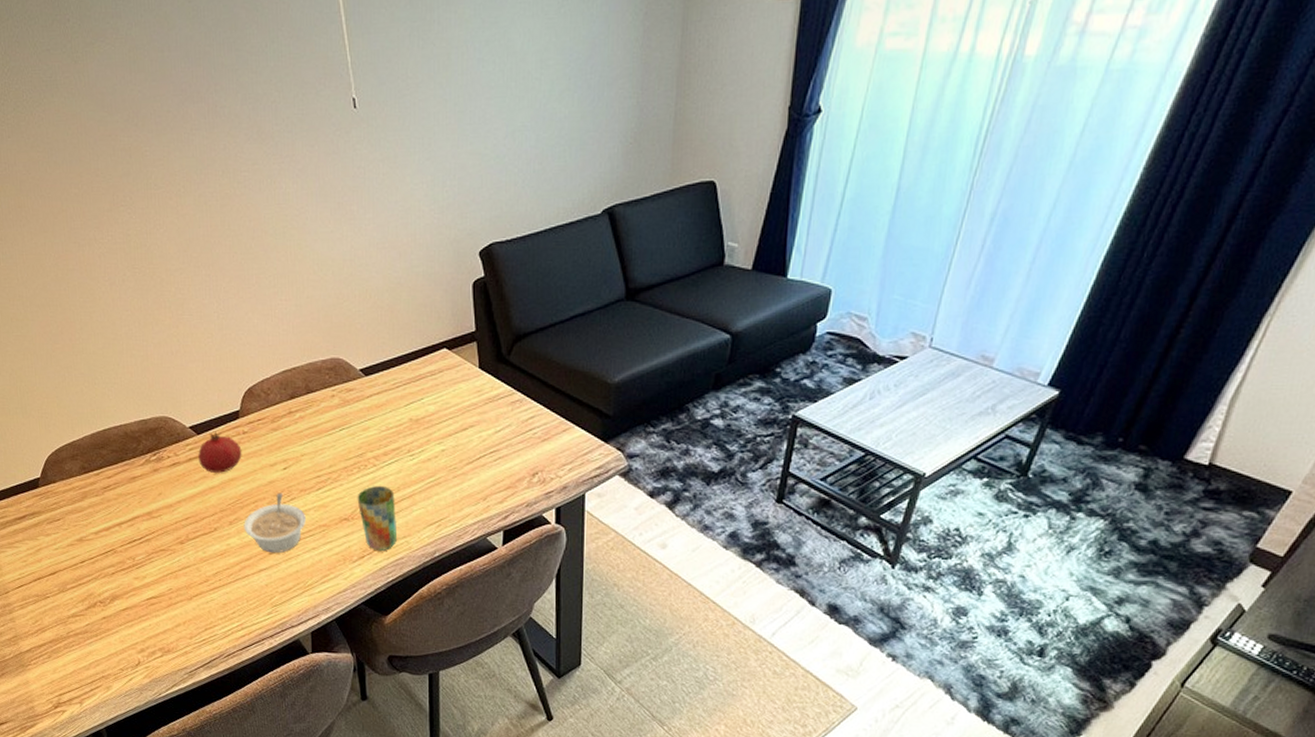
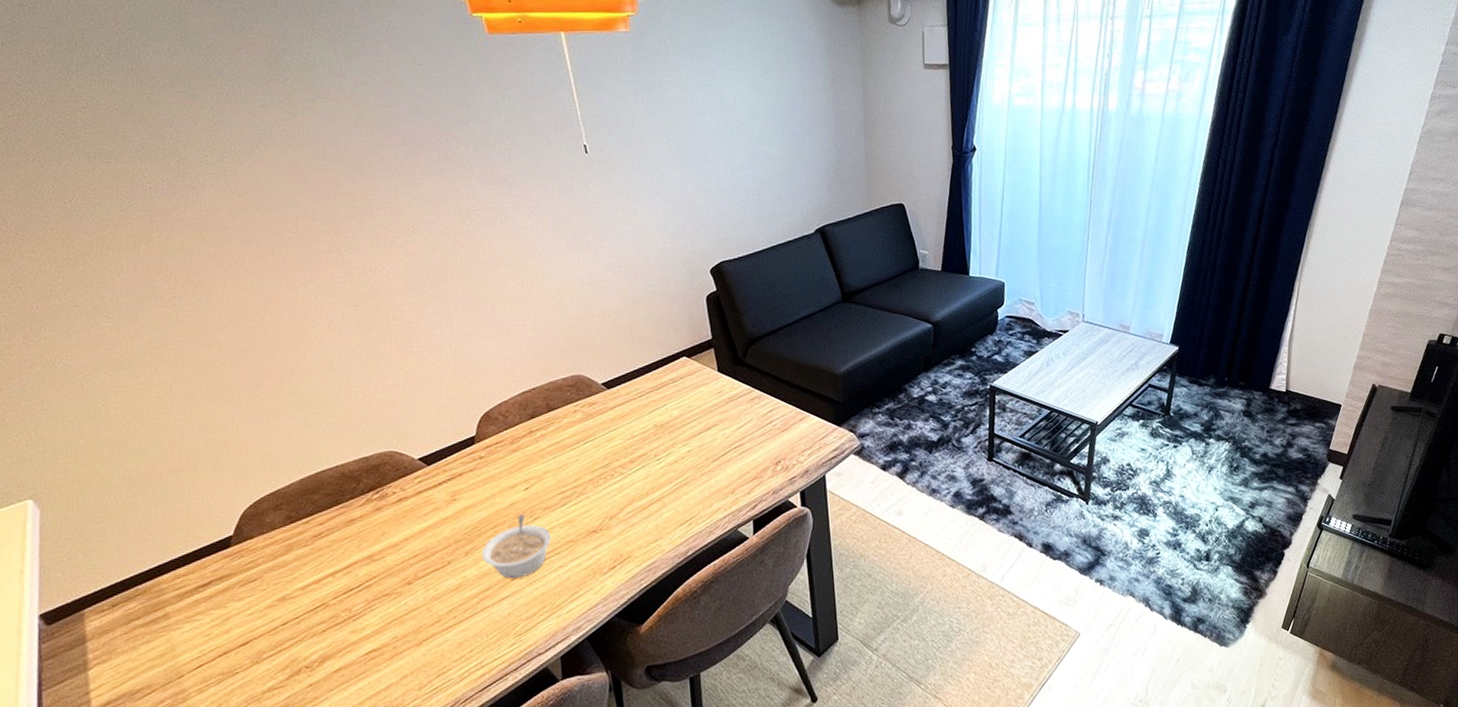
fruit: present [198,431,242,473] -> none [428,459,479,503]
cup: present [357,486,398,551] -> none [604,493,649,559]

